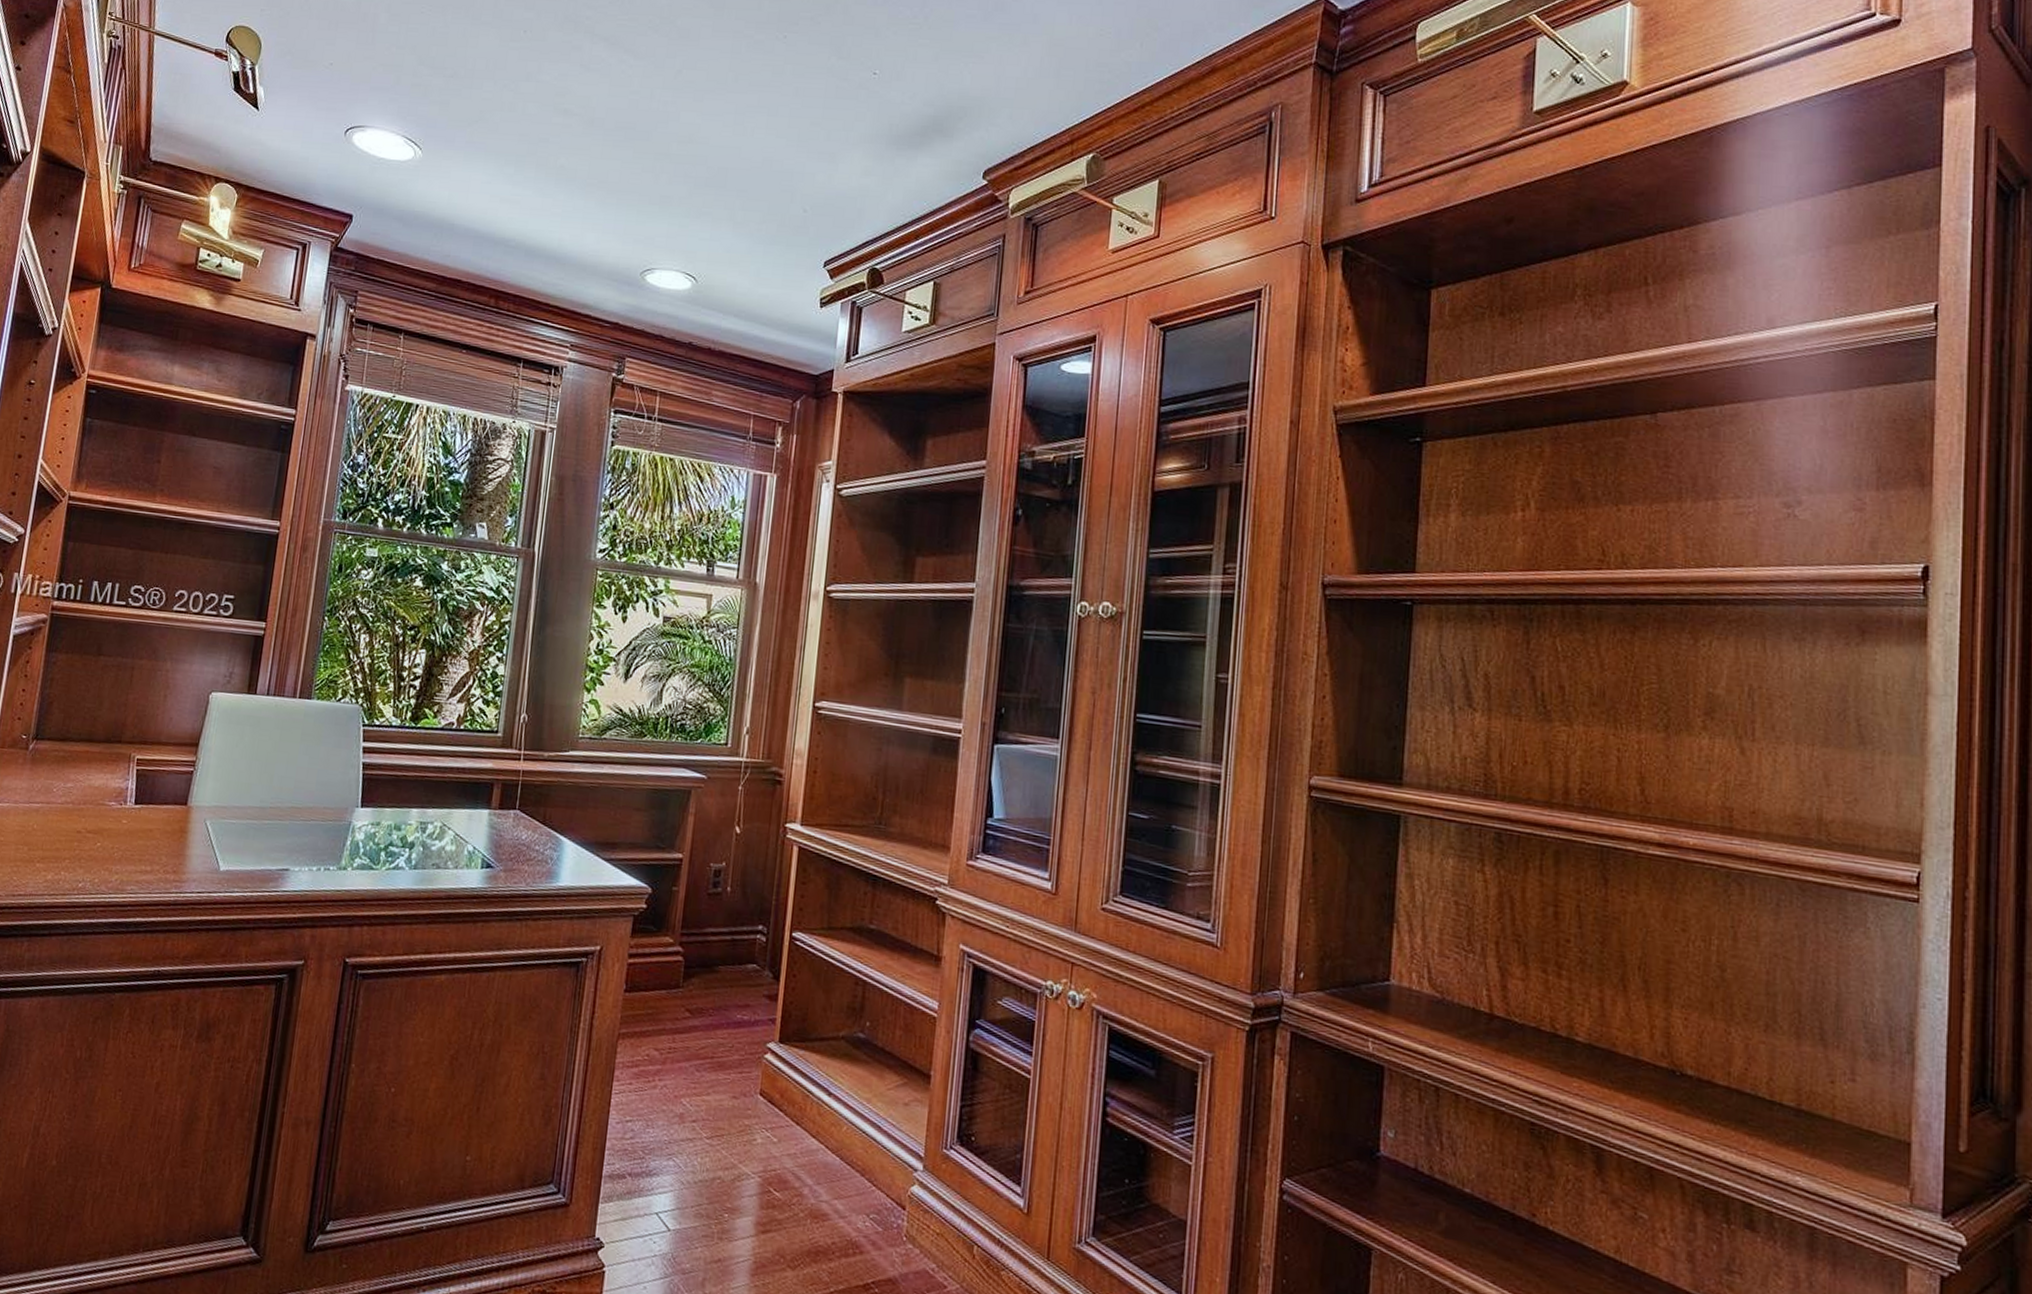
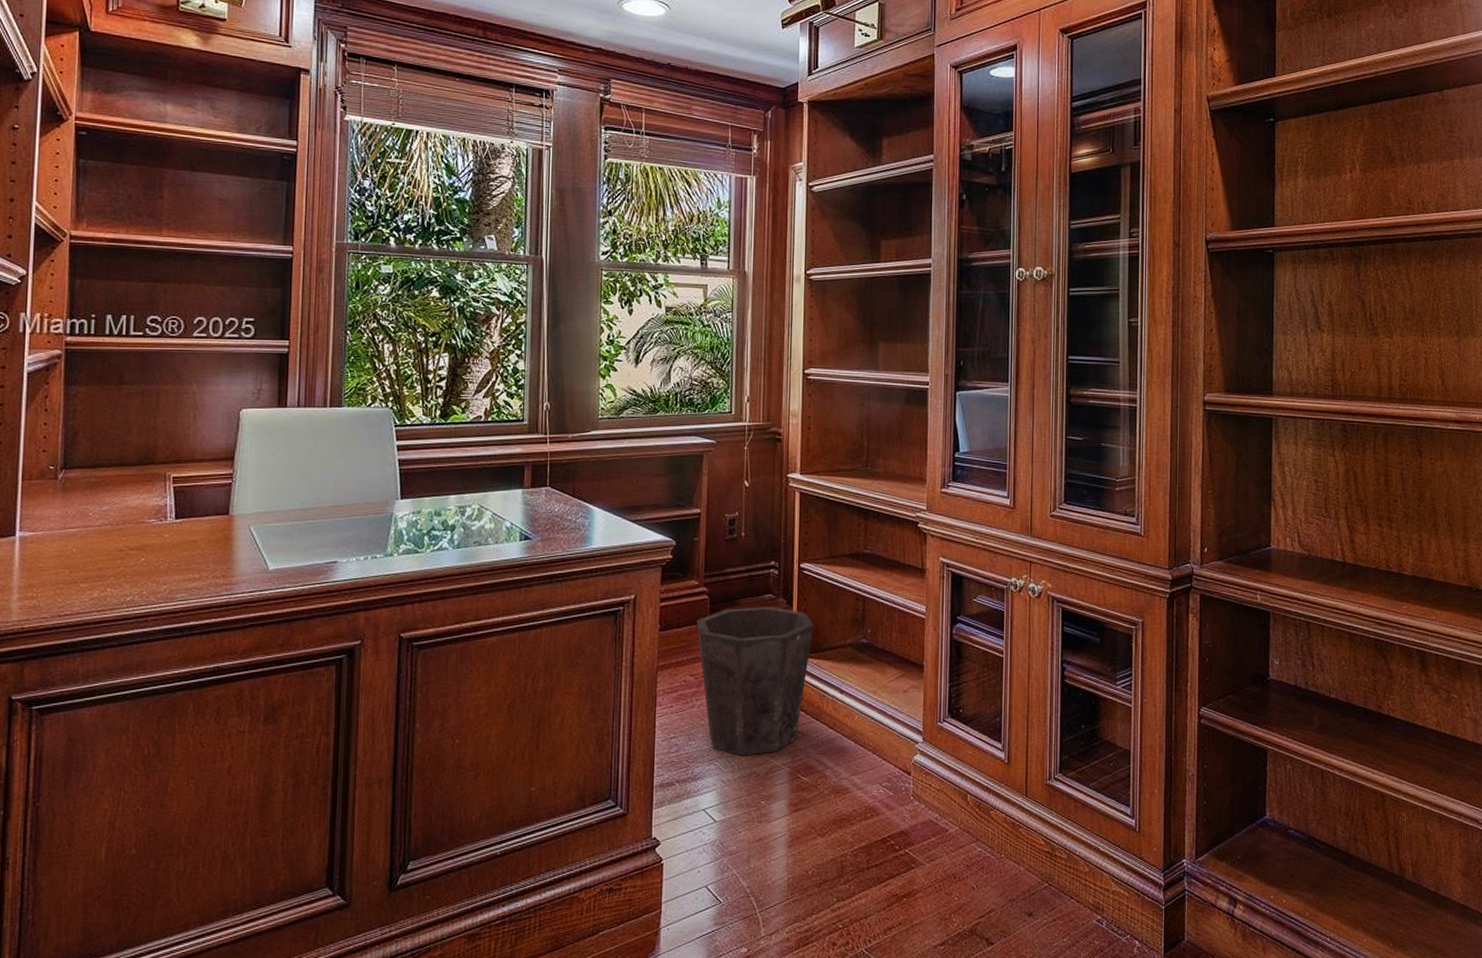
waste bin: none [667,975,803,1157] -> present [696,607,814,756]

